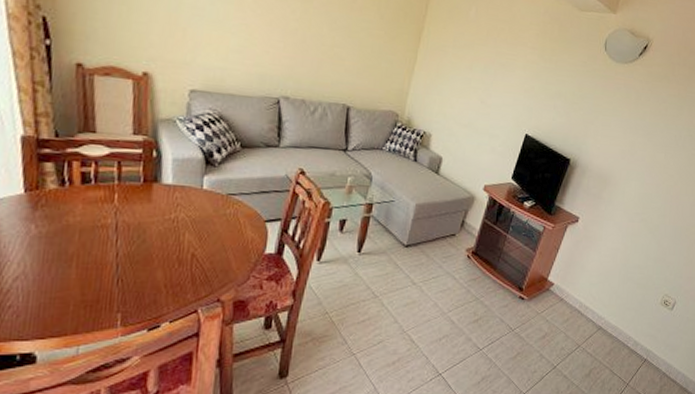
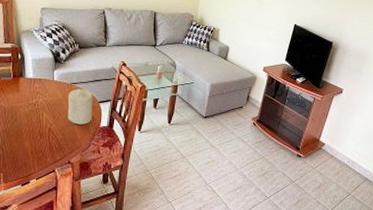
candle: none [220,202,257,250] -> present [68,89,93,125]

